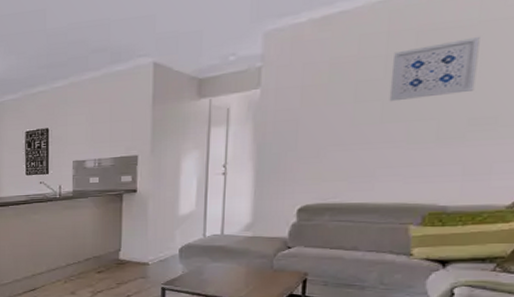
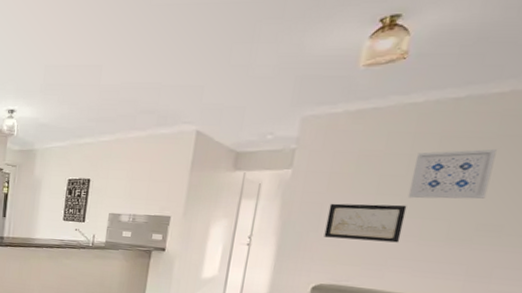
wall art: none [303,109,390,155] -> present [324,203,407,243]

